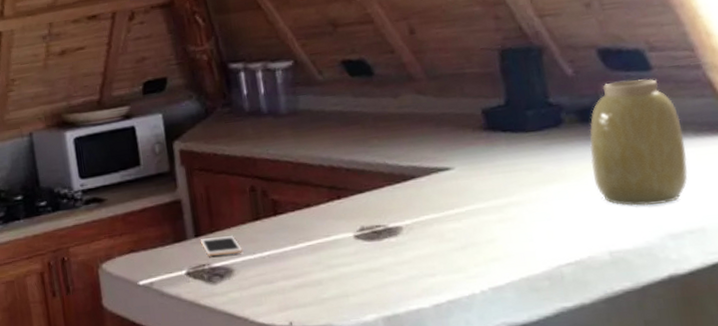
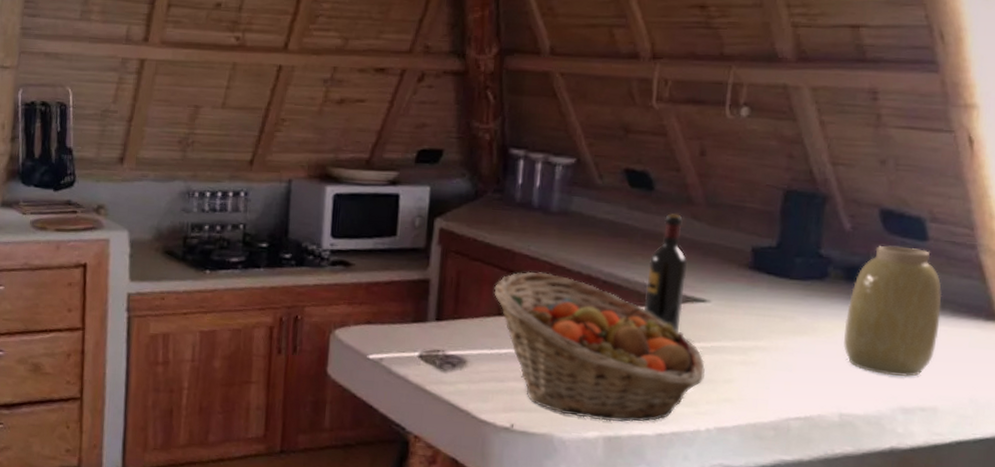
cell phone: present [201,235,242,256] -> none [441,324,480,346]
fruit basket: none [243,171,467,303] -> present [494,271,705,422]
wine bottle: none [385,93,431,204] -> present [644,213,687,332]

